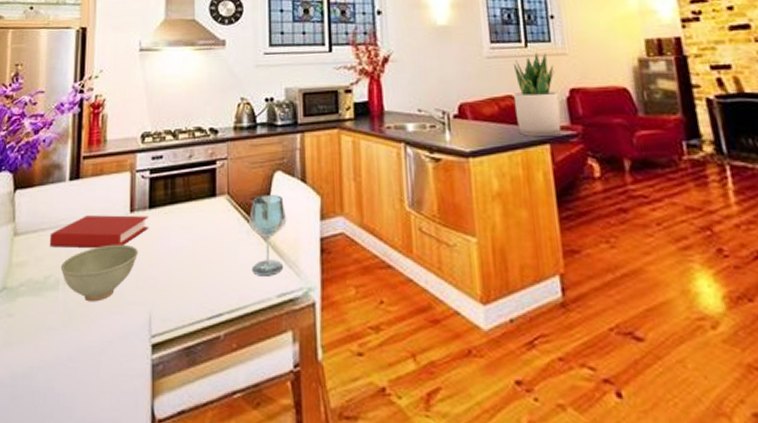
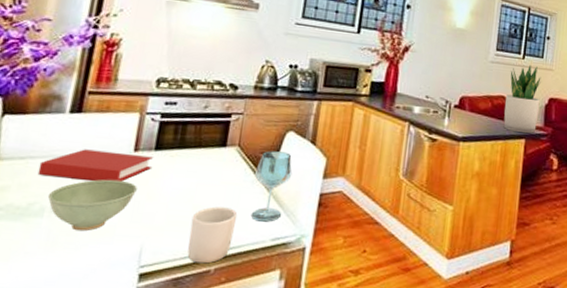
mug: none [194,263,238,329] -> present [187,206,238,264]

